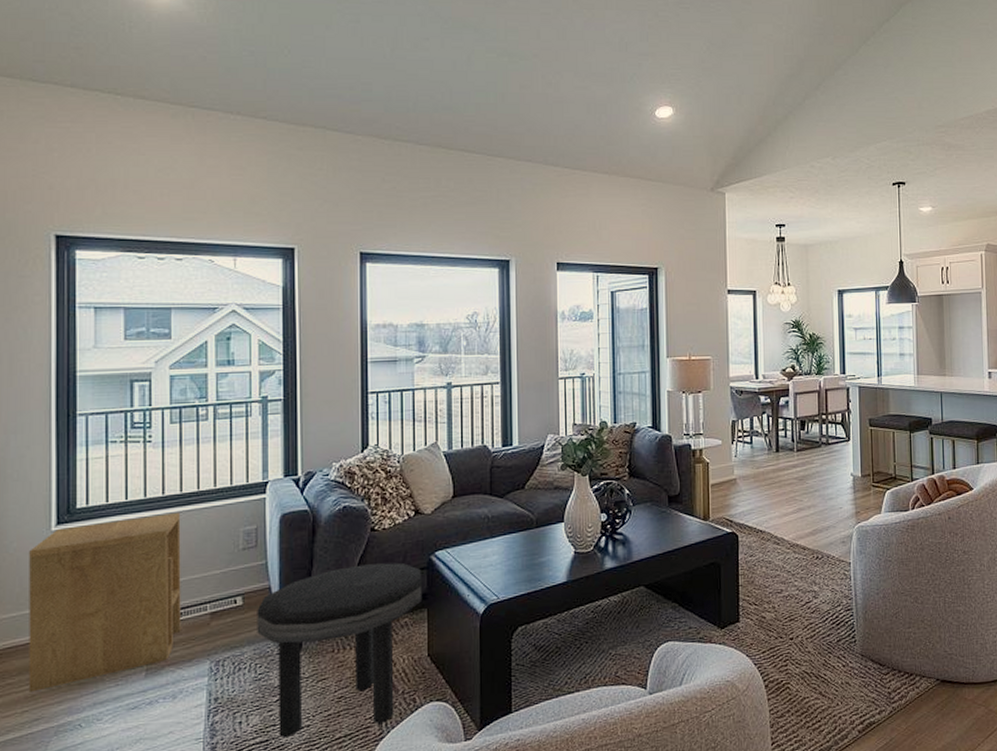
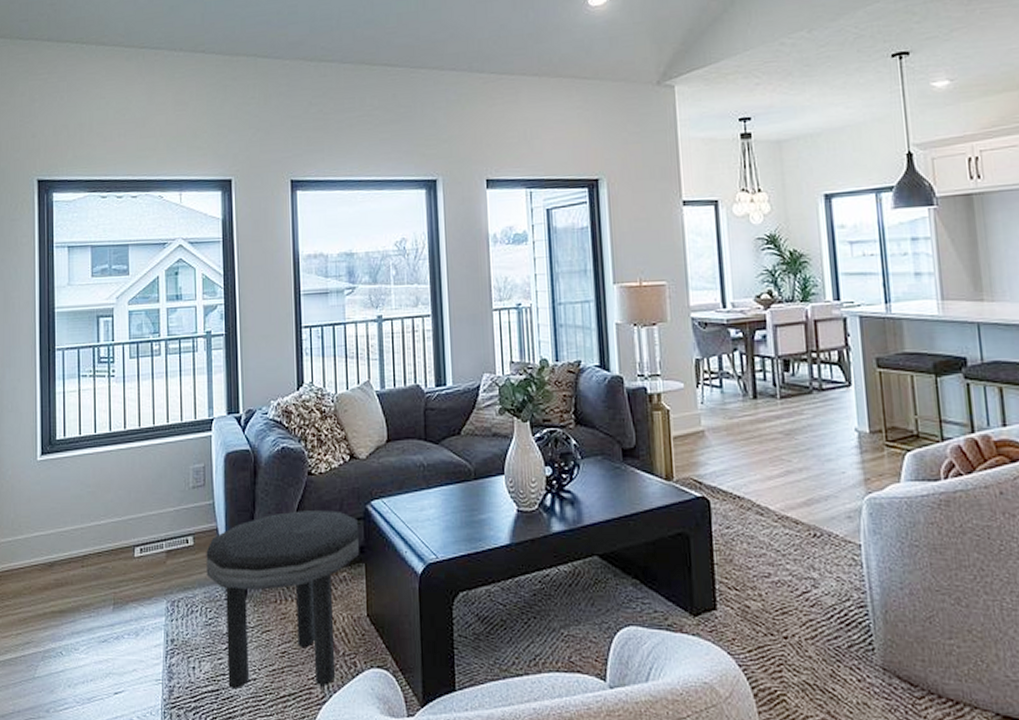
side table: present [28,512,181,692] -> none [21,447,141,616]

